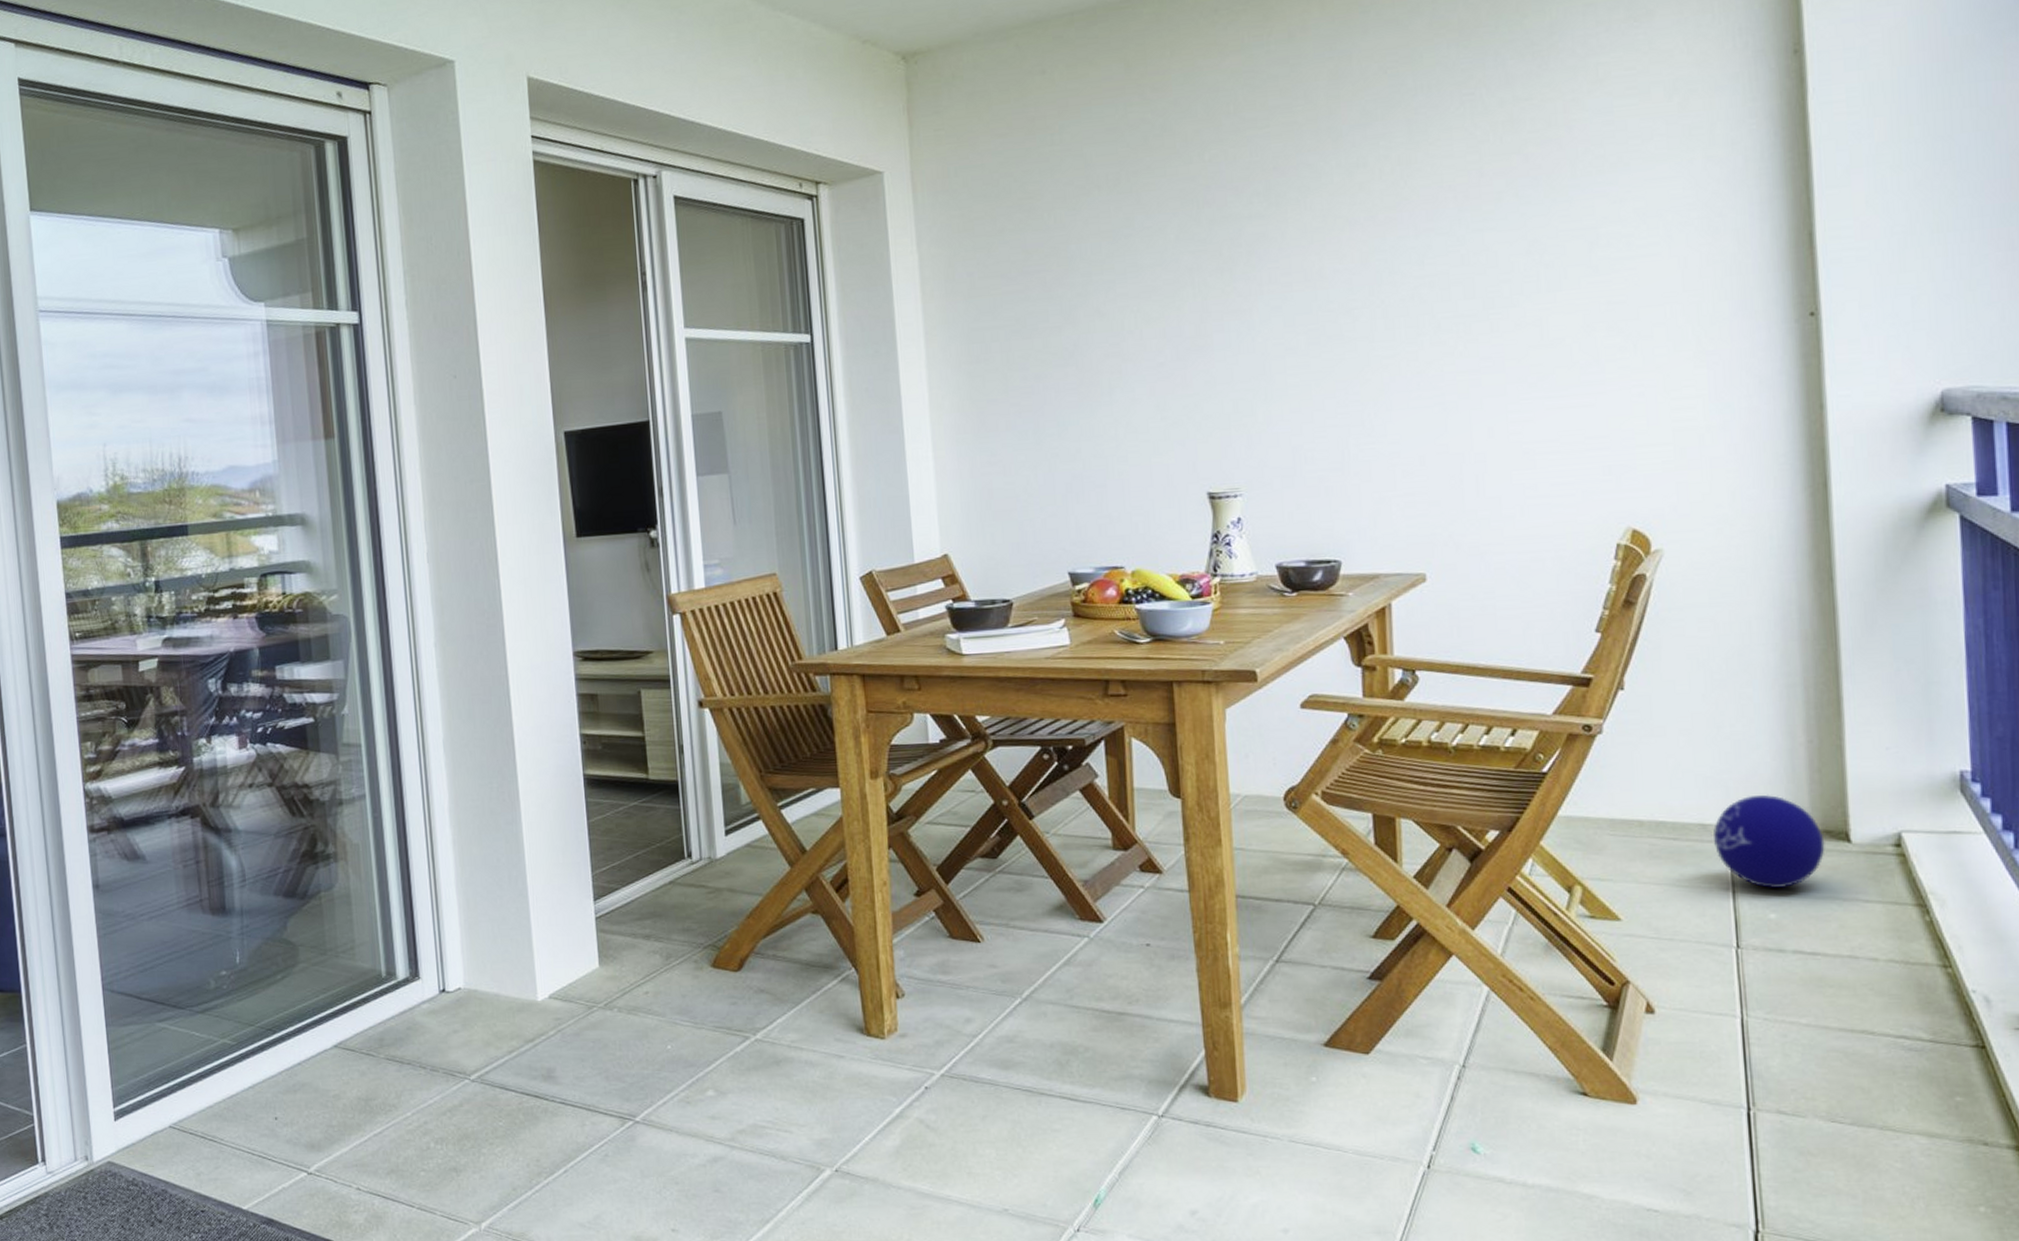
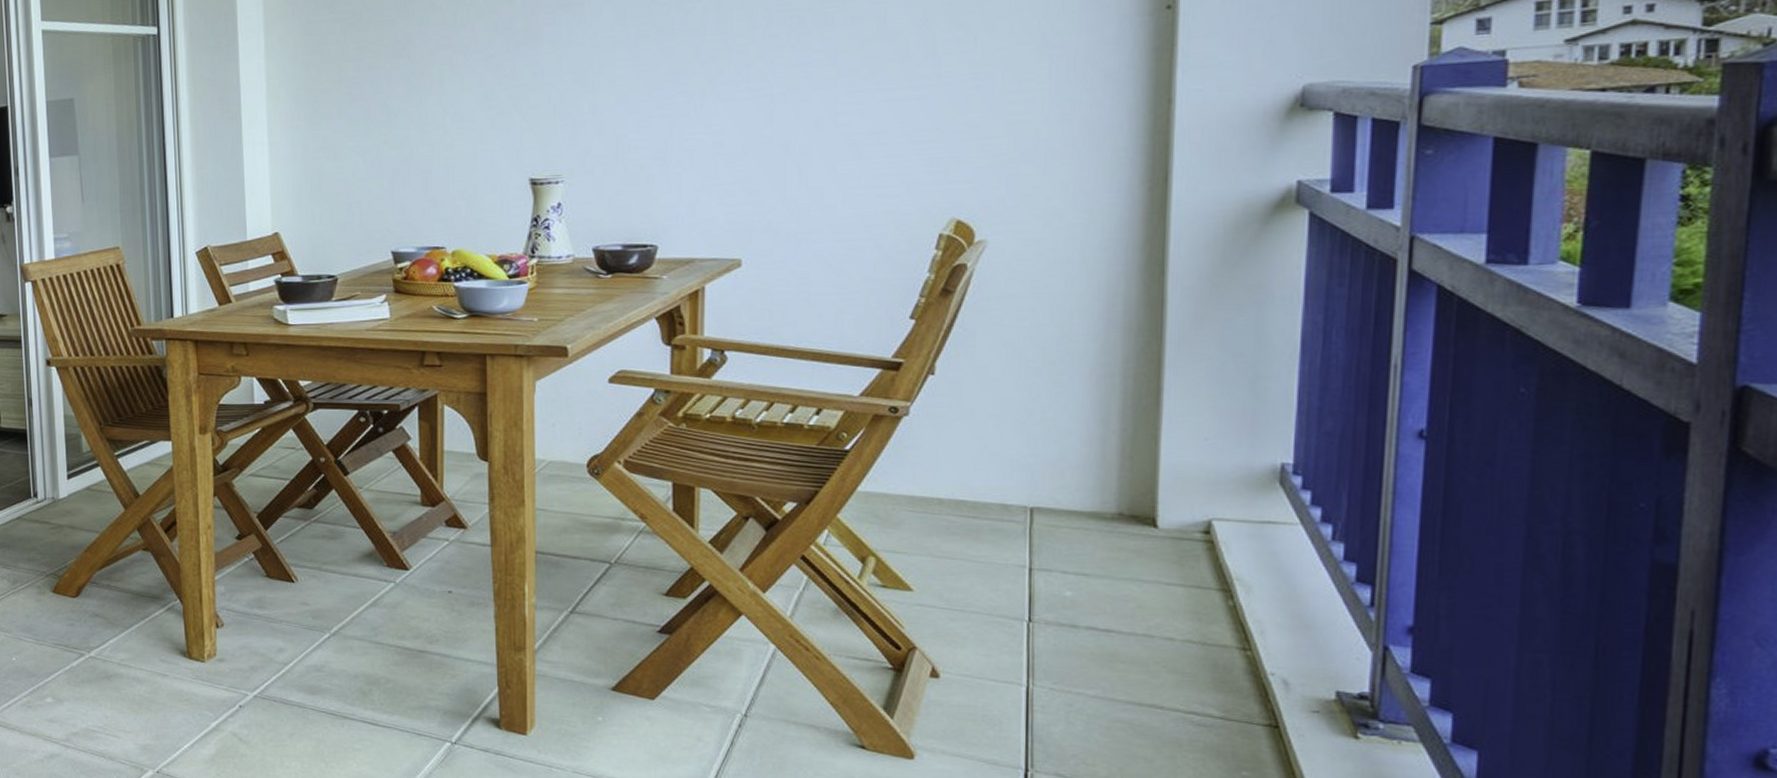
ball: present [1713,794,1825,889] -> none [1015,478,1130,569]

